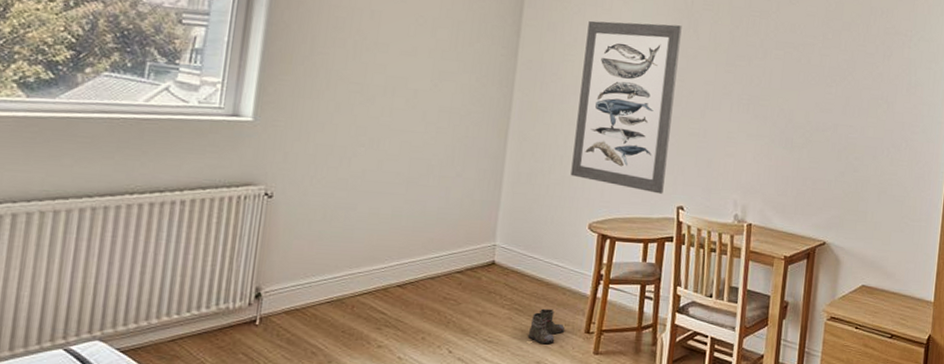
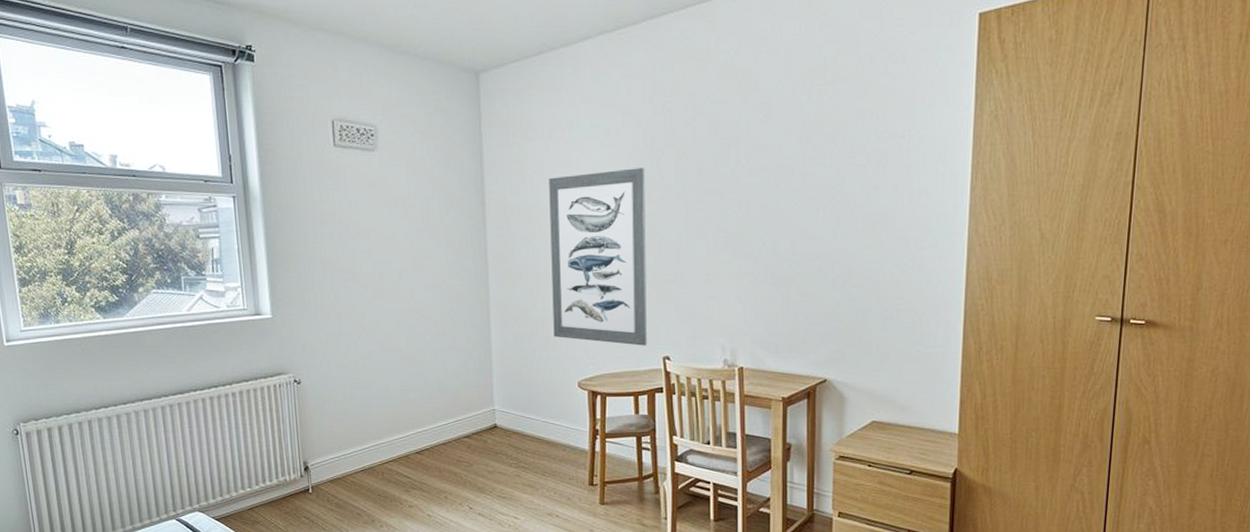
boots: present [527,308,565,345] -> none [536,465,570,498]

